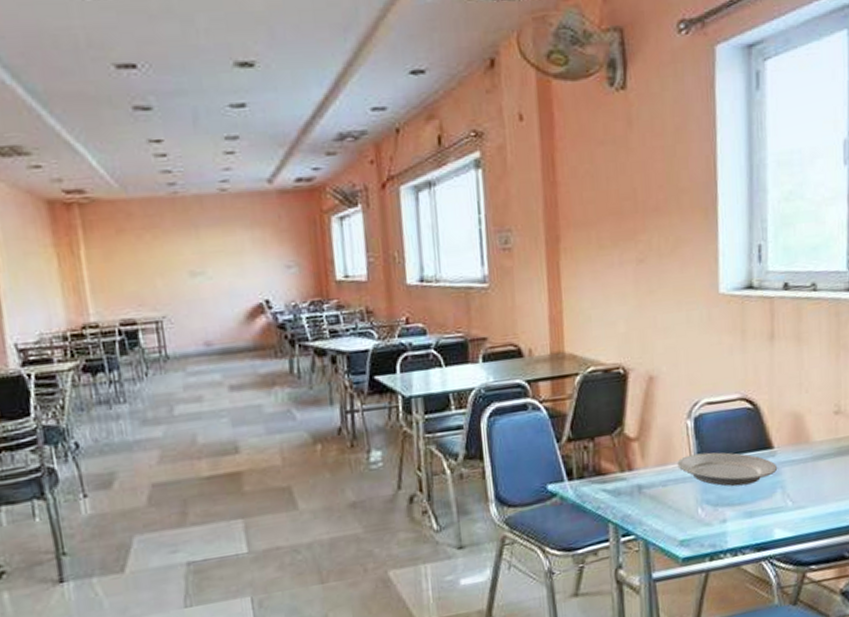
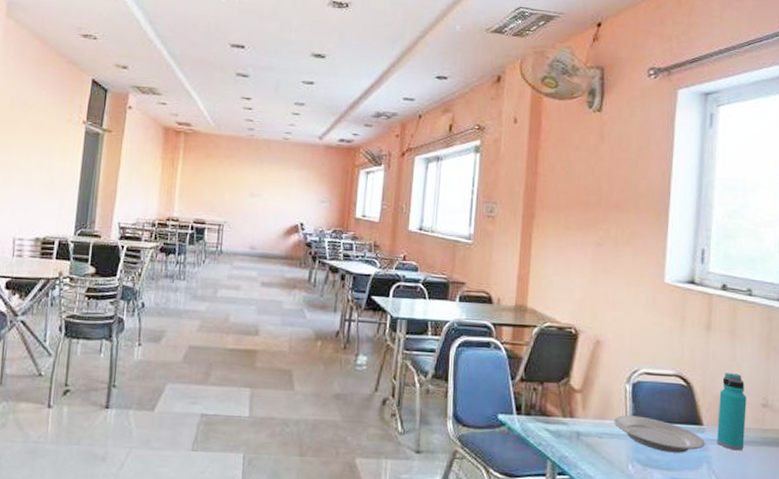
water bottle: none [789,383,819,469] -> present [717,373,747,451]

